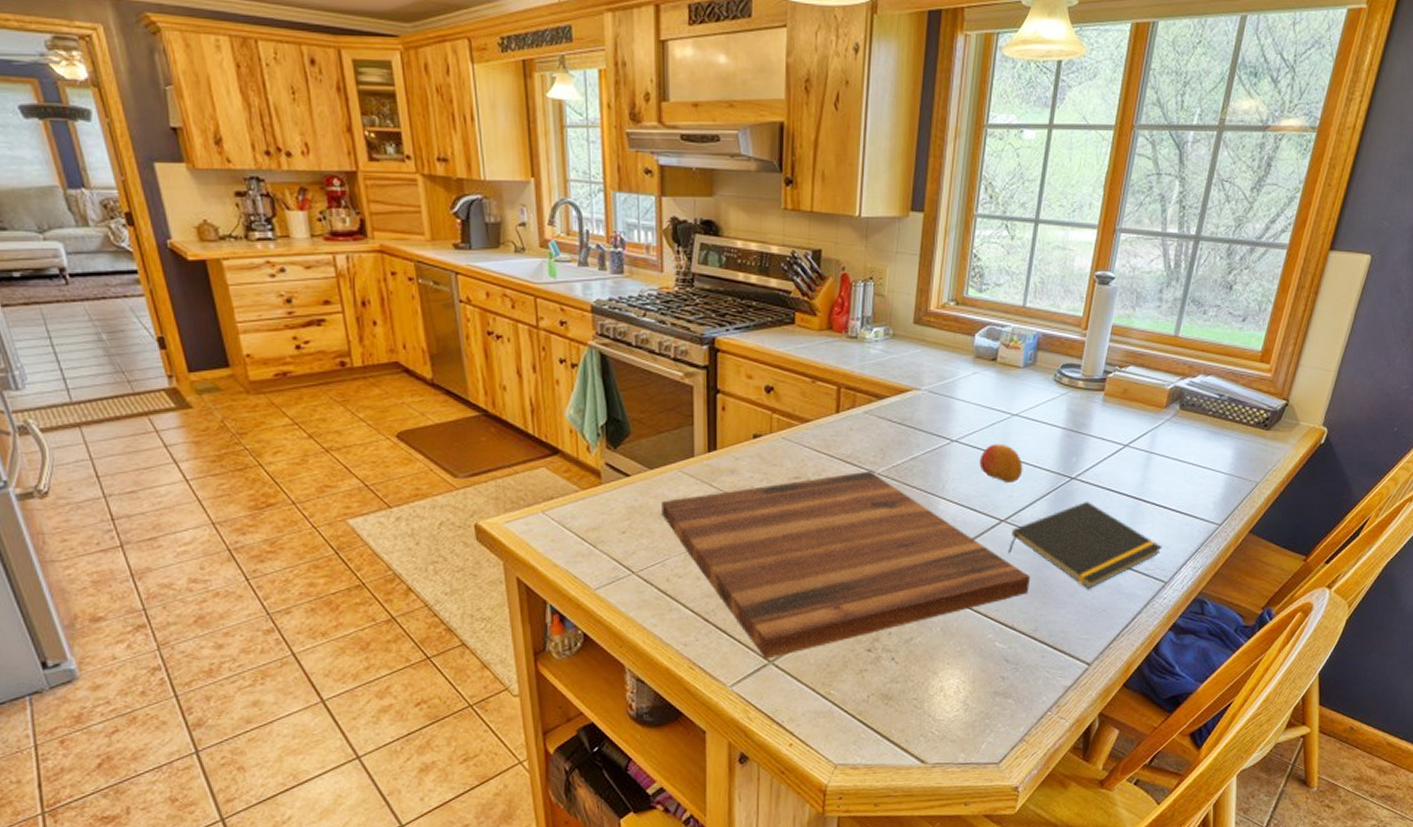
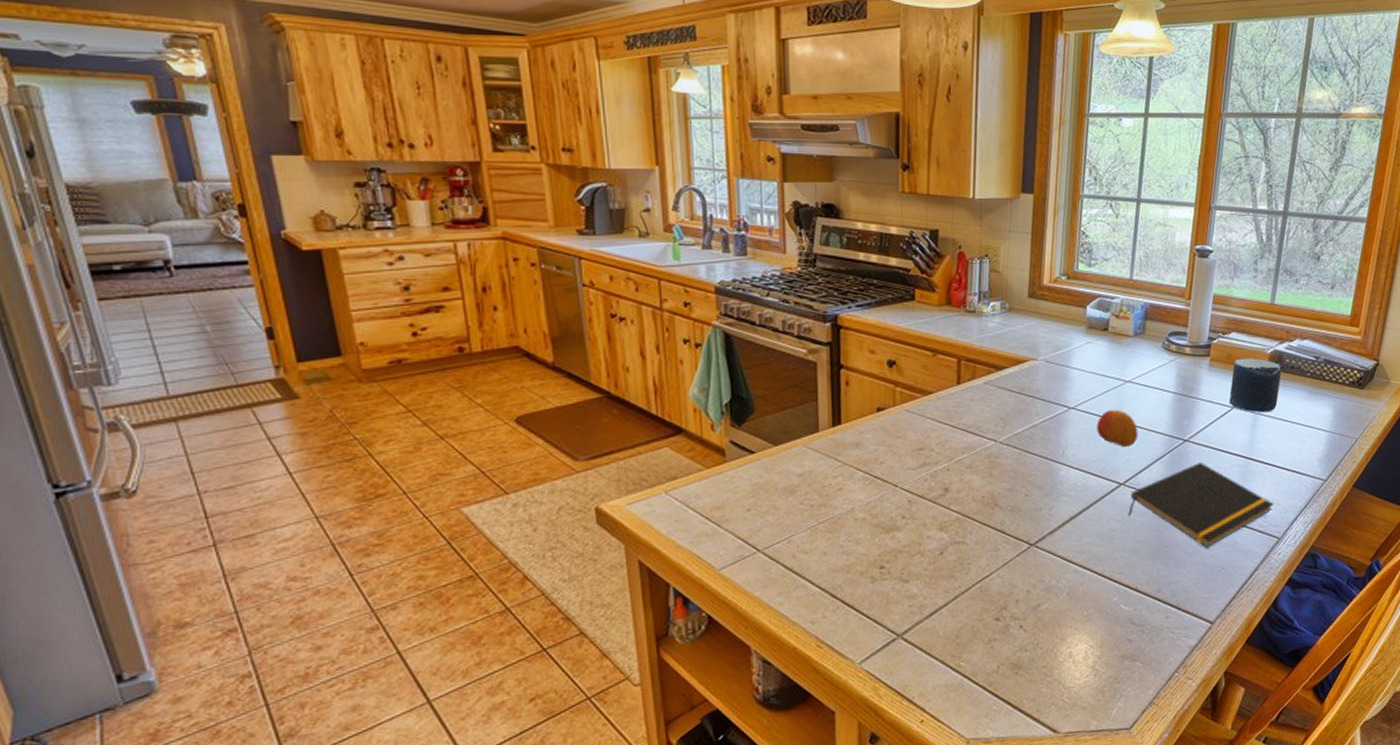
cutting board: present [662,470,1031,659] -> none [787,439,1151,634]
candle: none [1121,394,1182,451] -> present [1229,358,1282,412]

